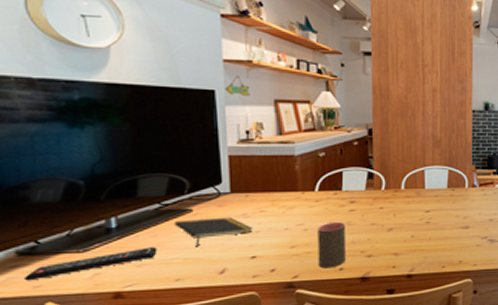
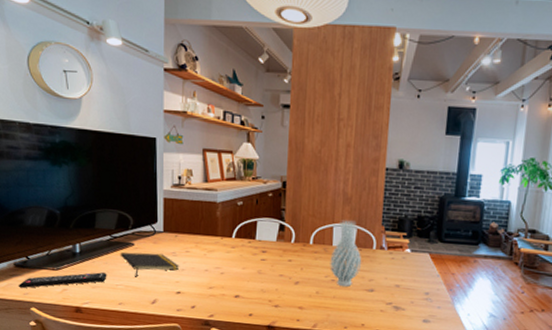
cup: present [317,221,347,269] -> none [231,268,257,313]
vase: none [424,161,456,228] -> present [330,219,362,287]

